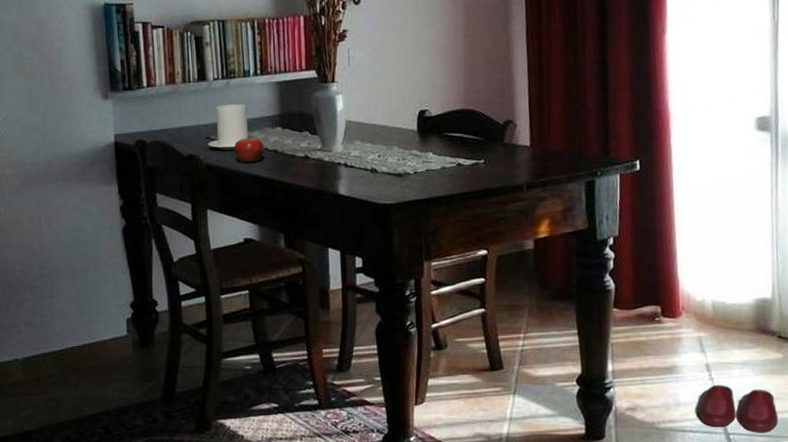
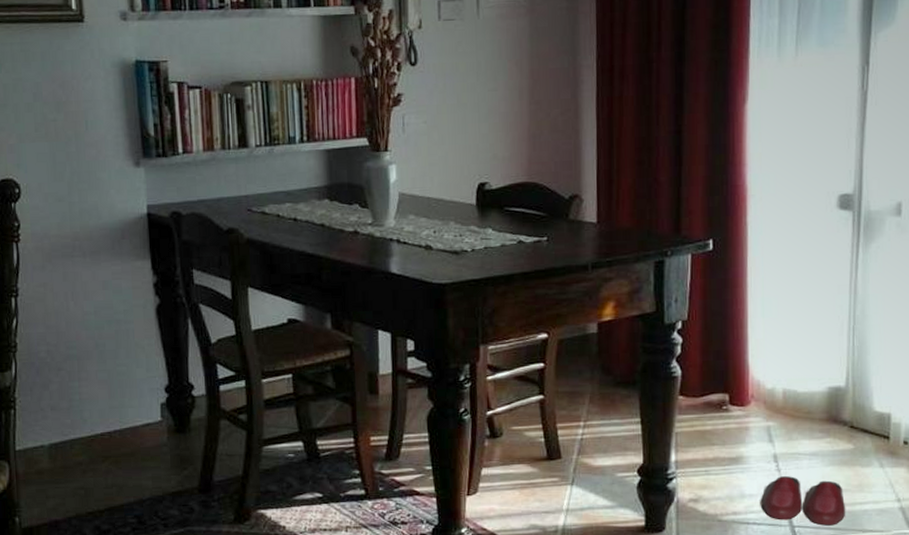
candle: present [208,103,249,151] -> none [249,173,294,224]
fruit: present [233,134,264,163] -> none [277,206,310,238]

